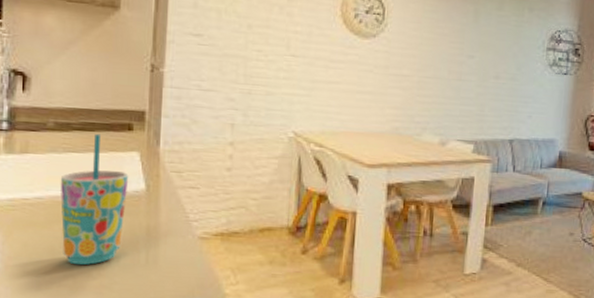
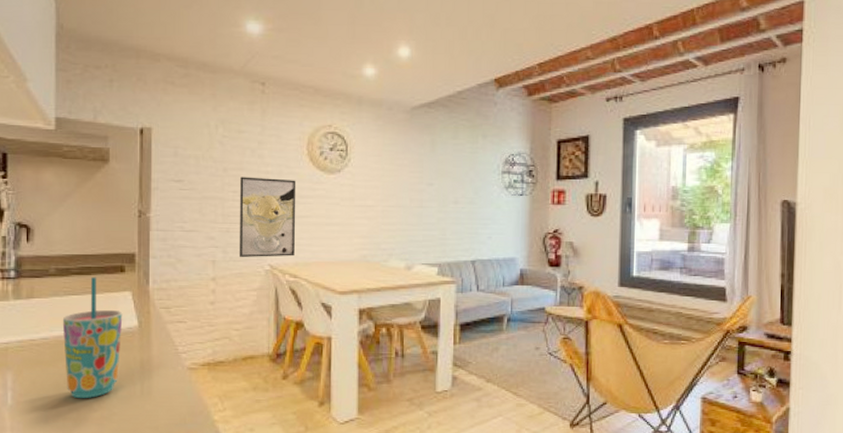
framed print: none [260,35,327,124] -> present [239,177,296,258]

